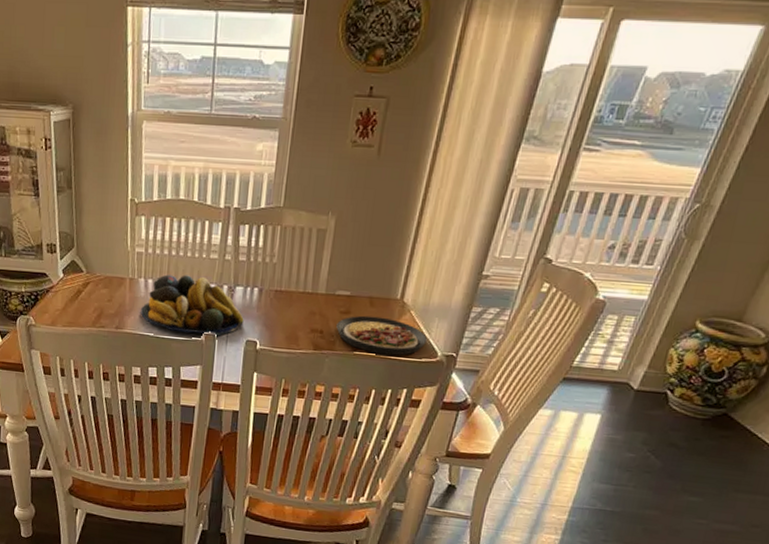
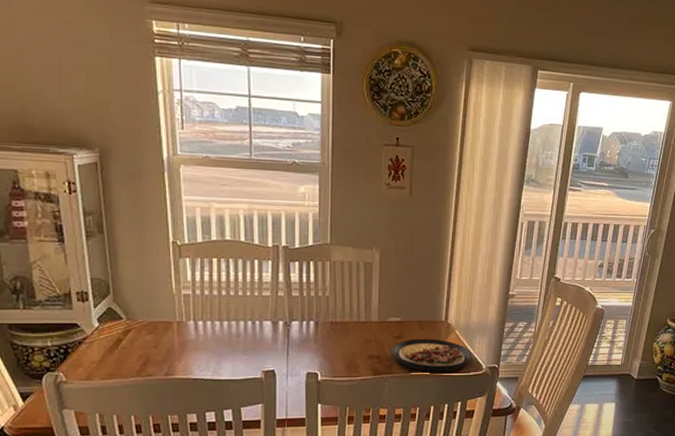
fruit bowl: present [140,274,244,337] -> none [191,314,303,373]

